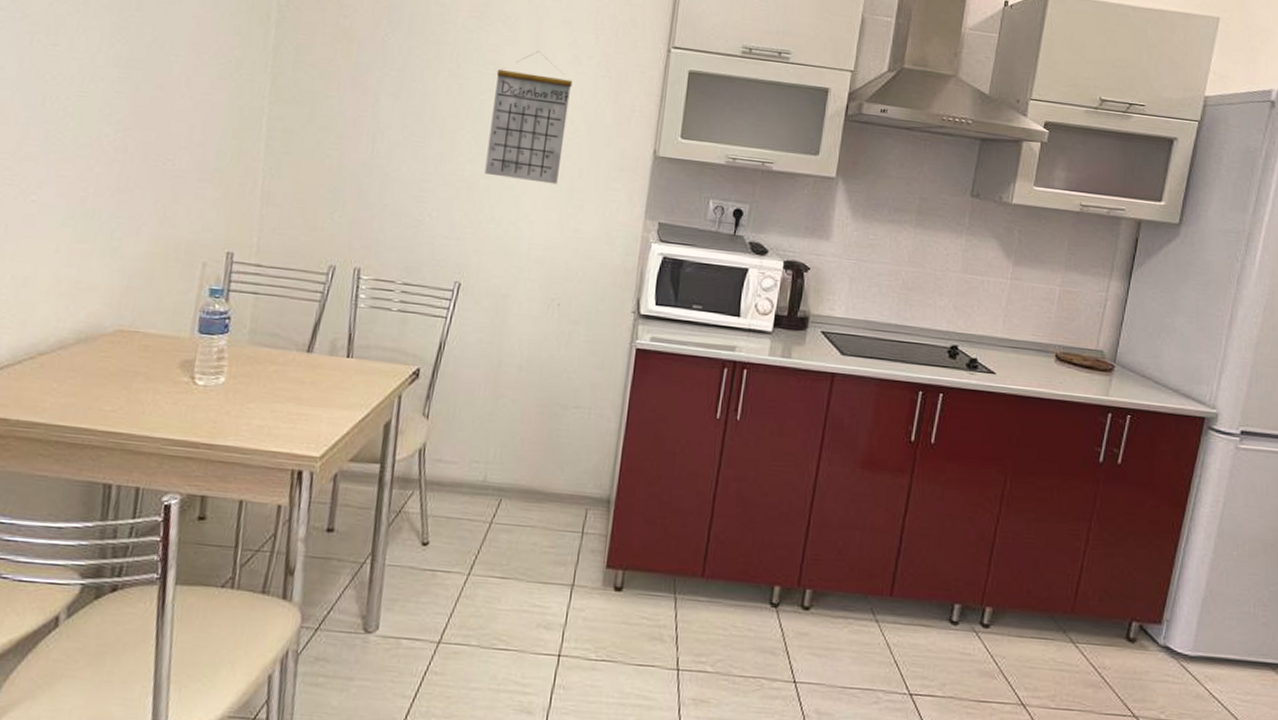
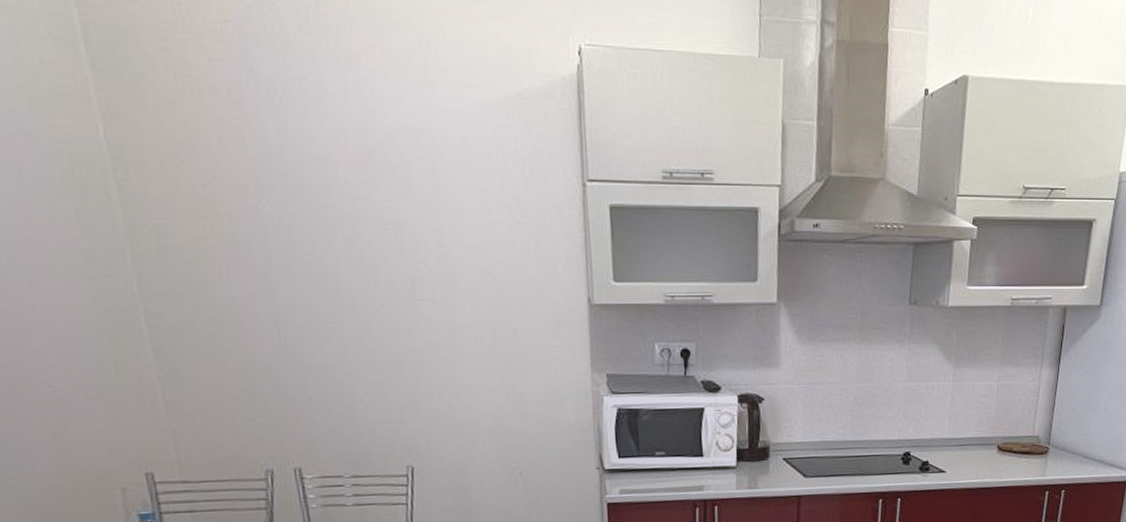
calendar: present [484,51,573,185] -> none [398,202,493,350]

